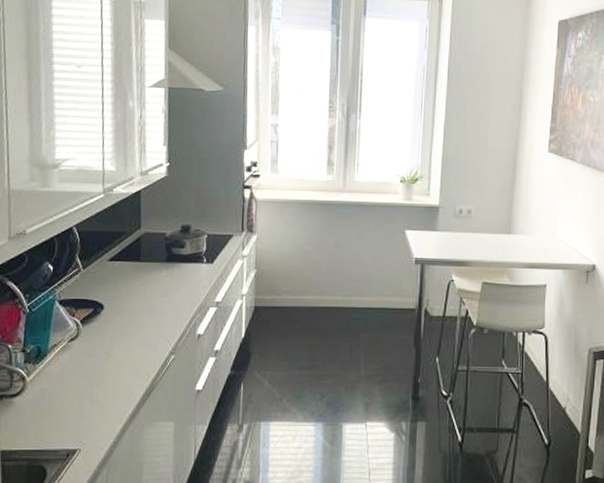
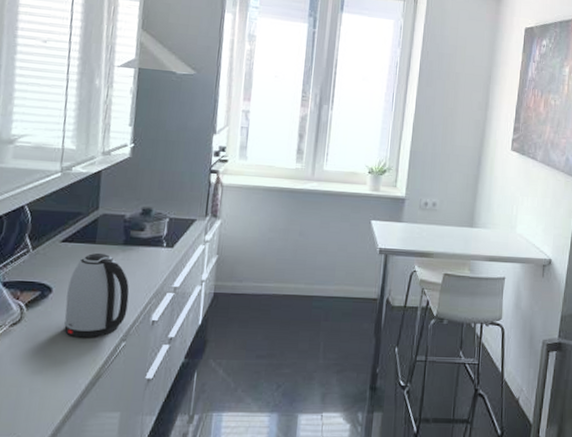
kettle: none [117,270,175,352] -> present [64,252,130,338]

